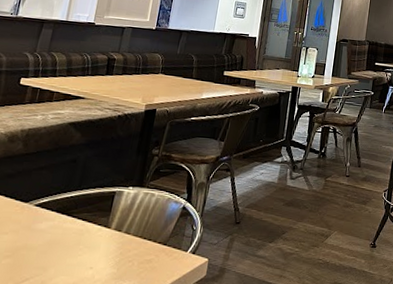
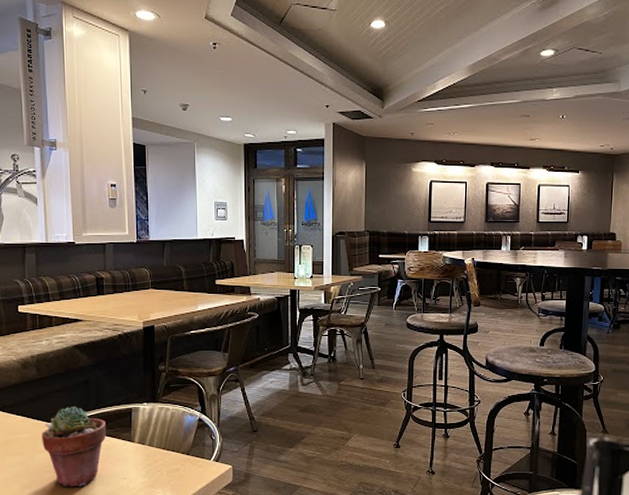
potted succulent: none [9,185,85,276] -> present [42,405,107,487]

